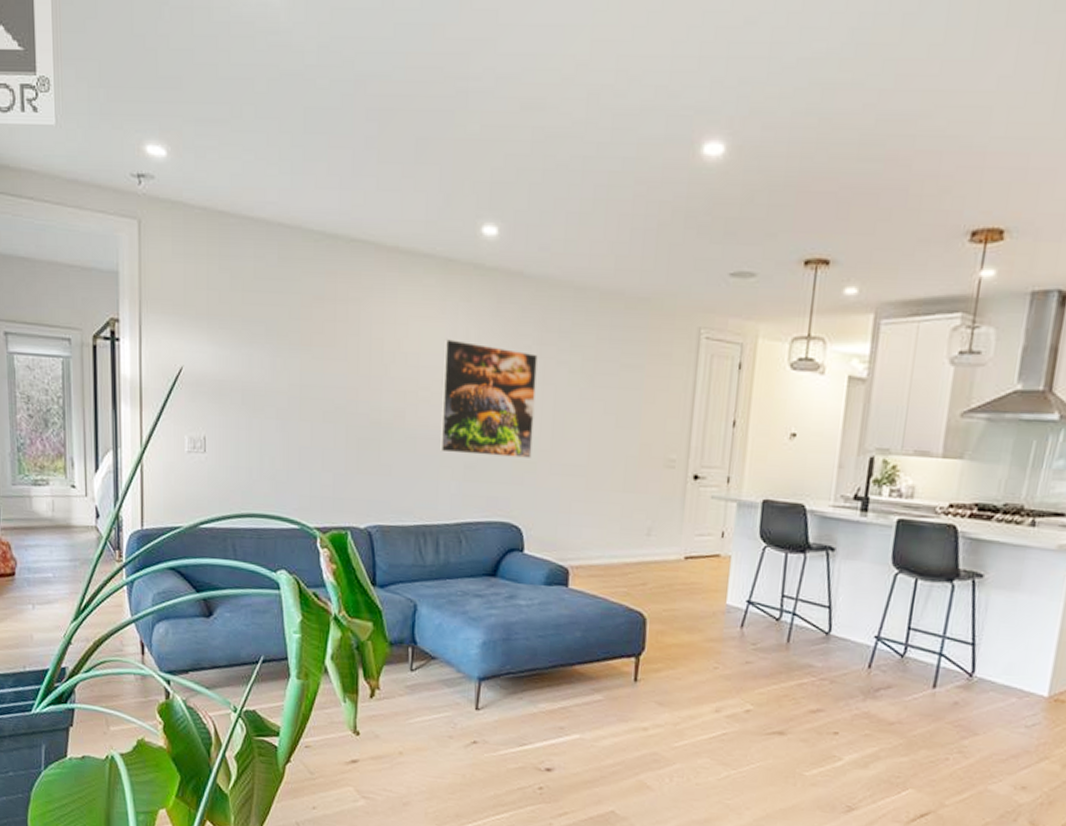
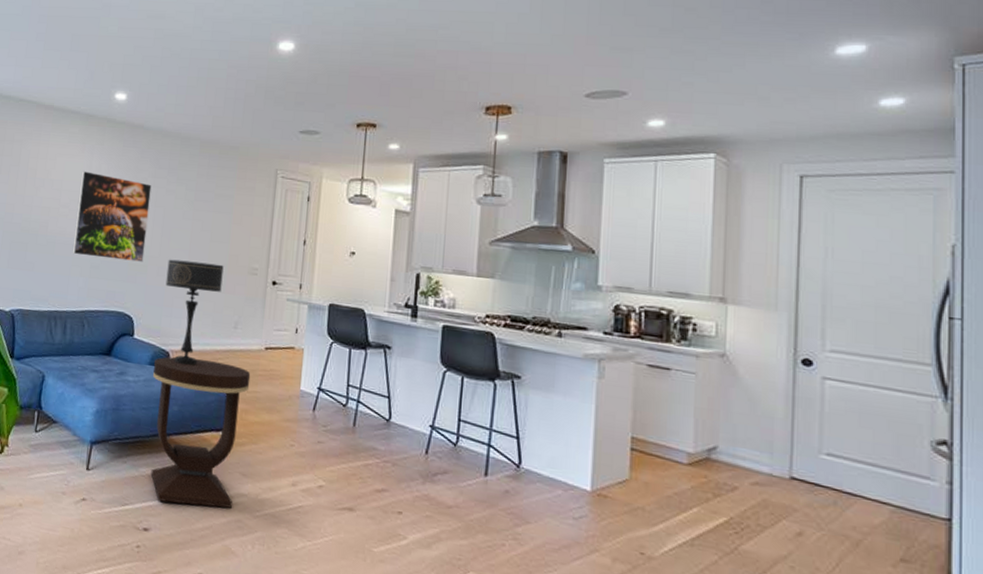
side table: none [550,574,668,741] -> present [150,356,251,508]
table lamp: none [560,452,633,584] -> present [165,259,224,366]

